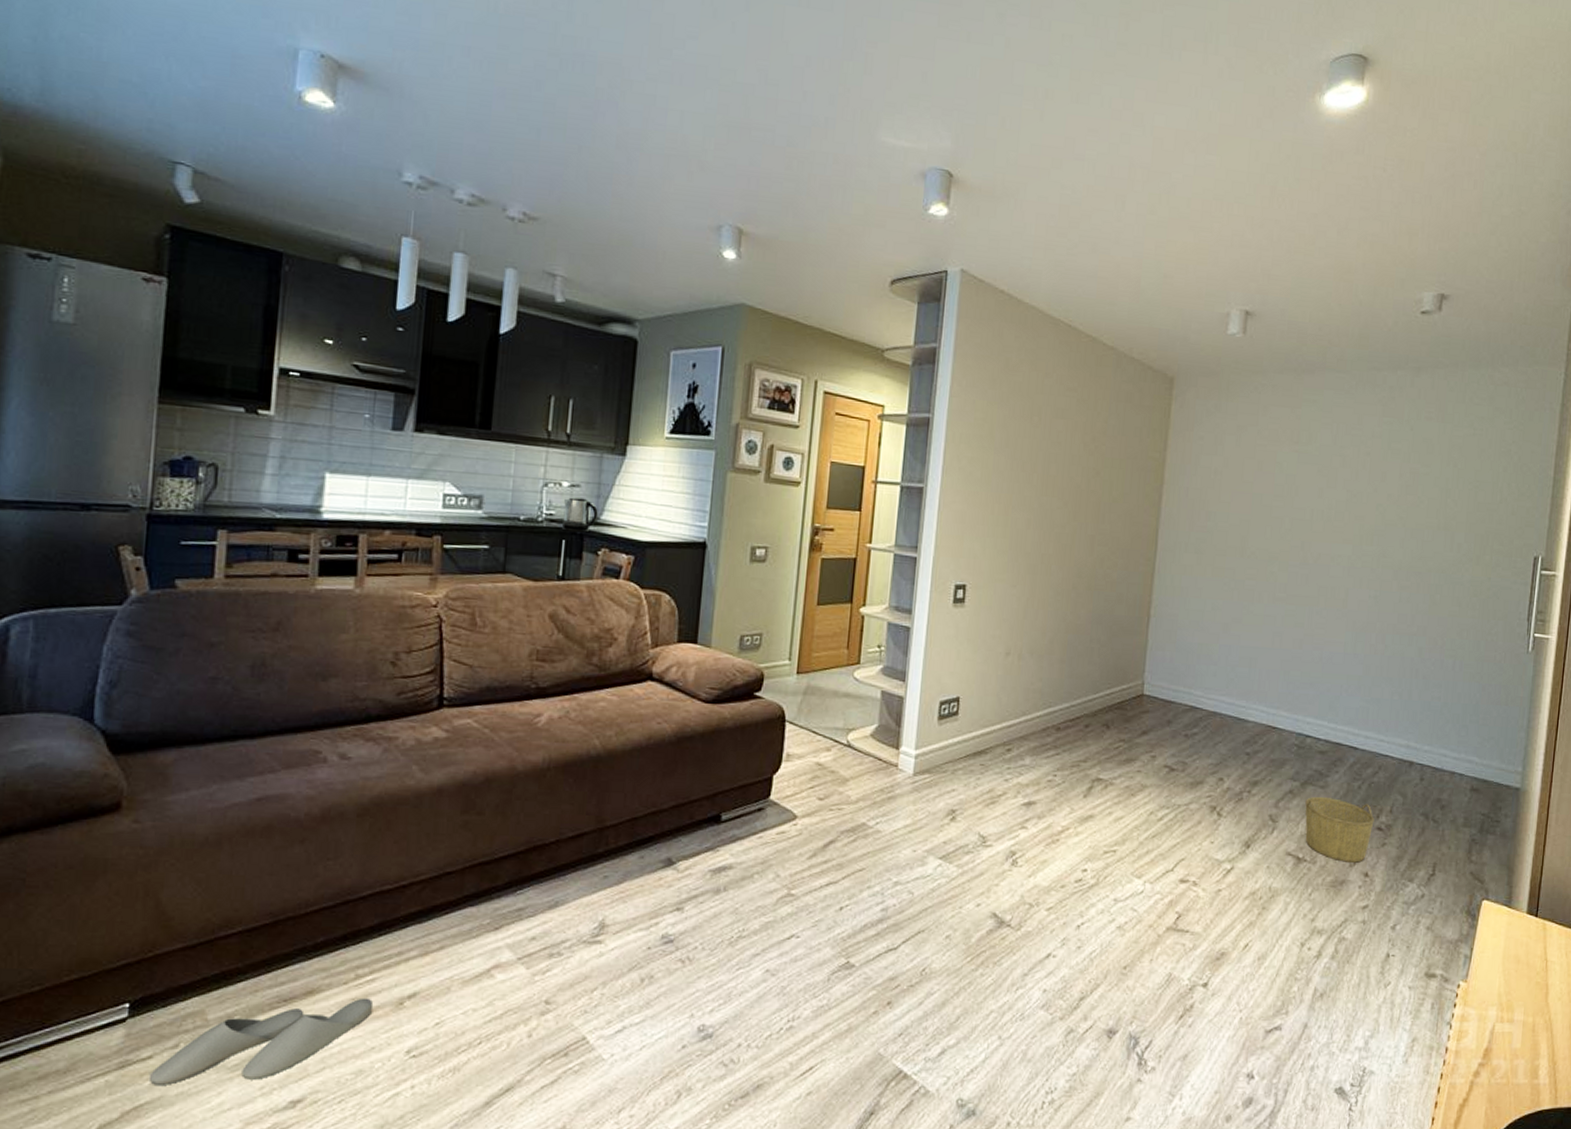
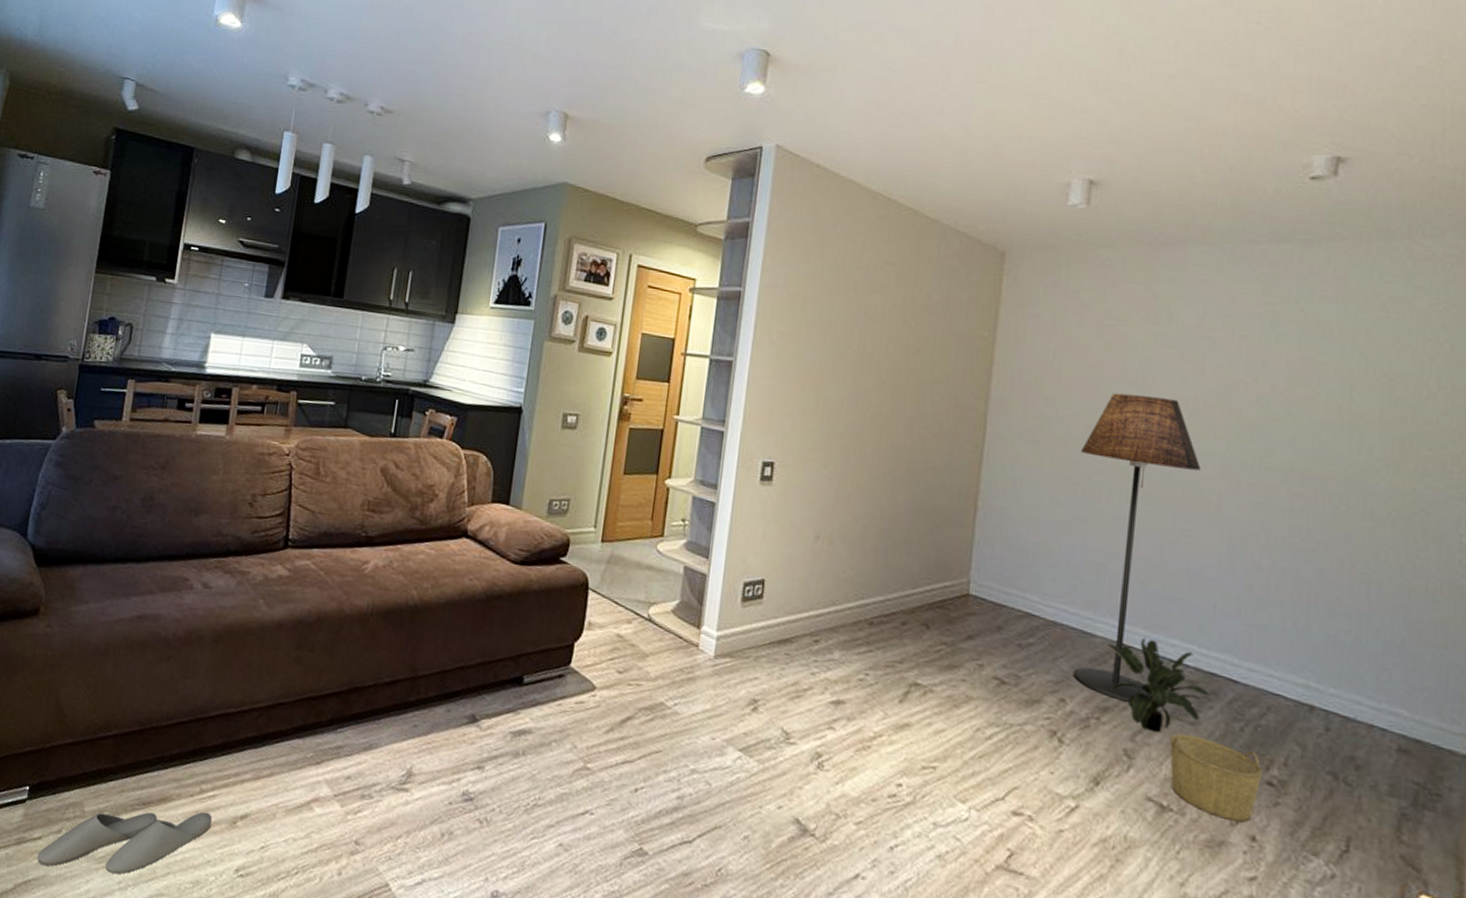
kettle: present [562,497,598,534] -> none [396,360,428,395]
floor lamp: none [1229,506,1333,775] -> present [1073,392,1201,702]
potted plant: none [1257,720,1335,798] -> present [1107,638,1208,733]

